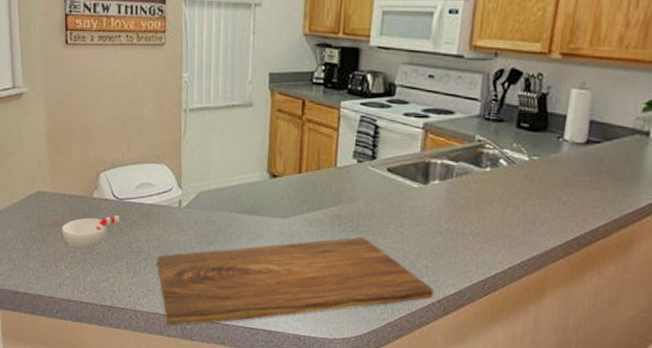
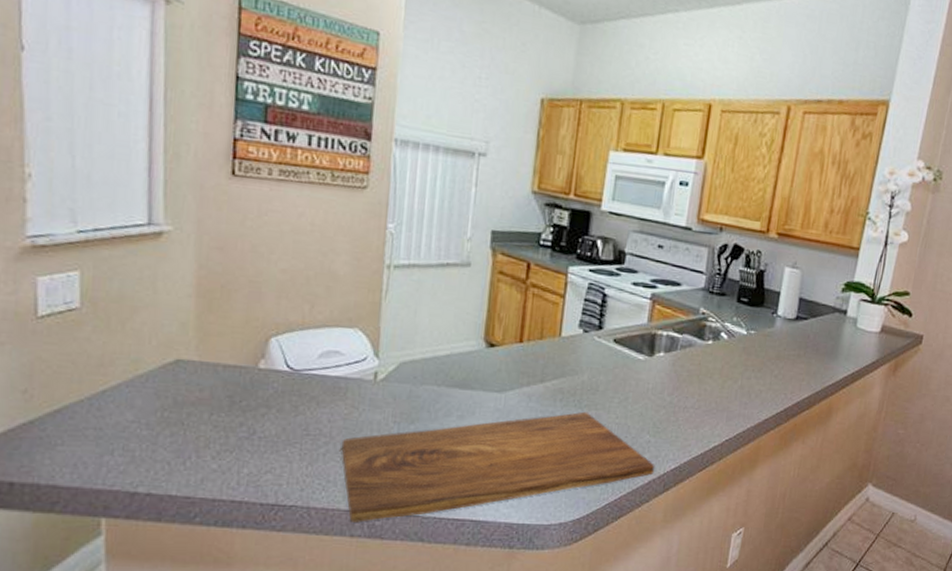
cup: present [62,215,120,250] -> none [209,390,295,434]

